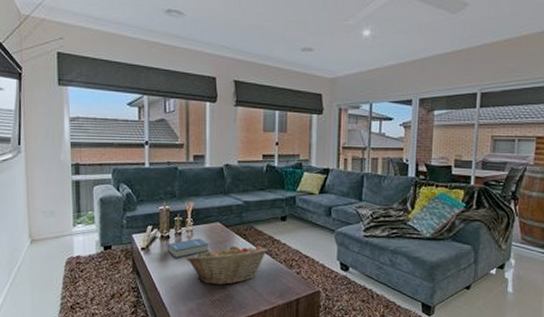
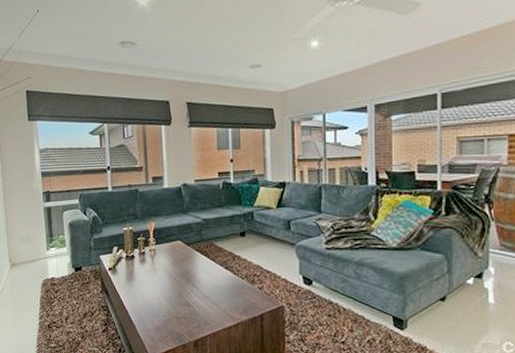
hardback book: present [167,238,210,258] -> none [132,257,173,277]
fruit basket: present [186,245,268,285] -> none [151,263,229,302]

